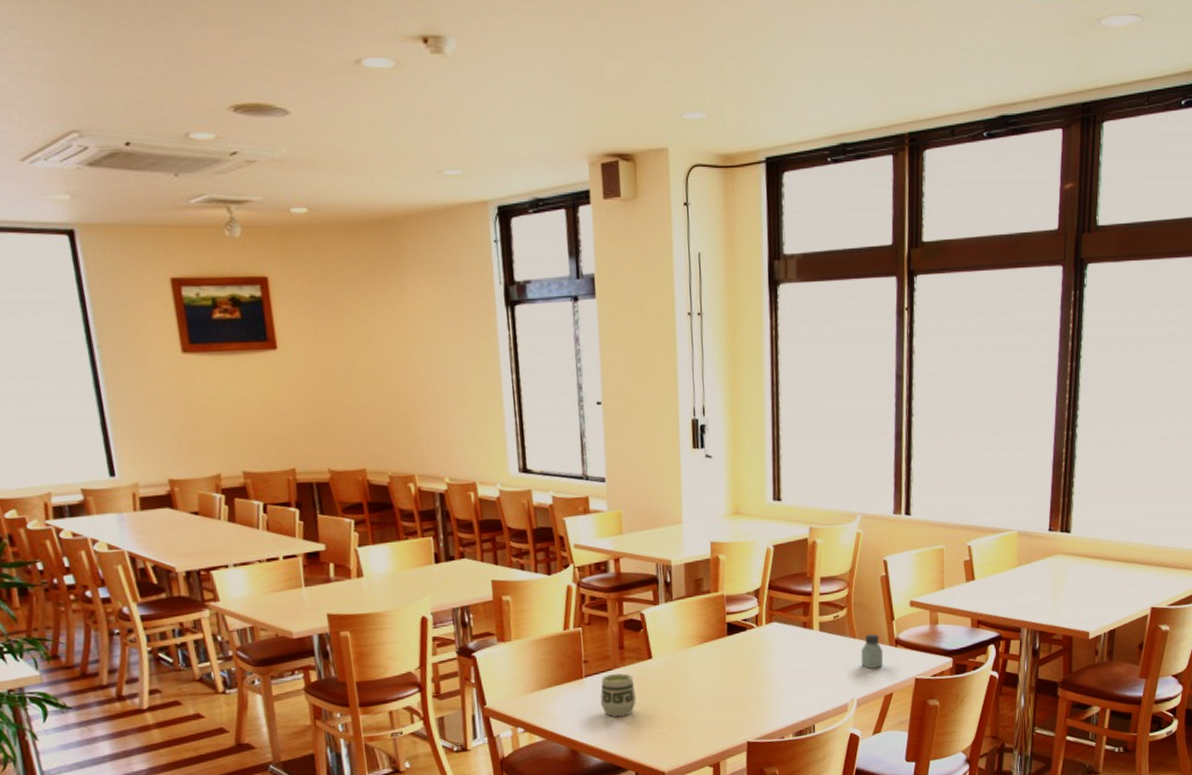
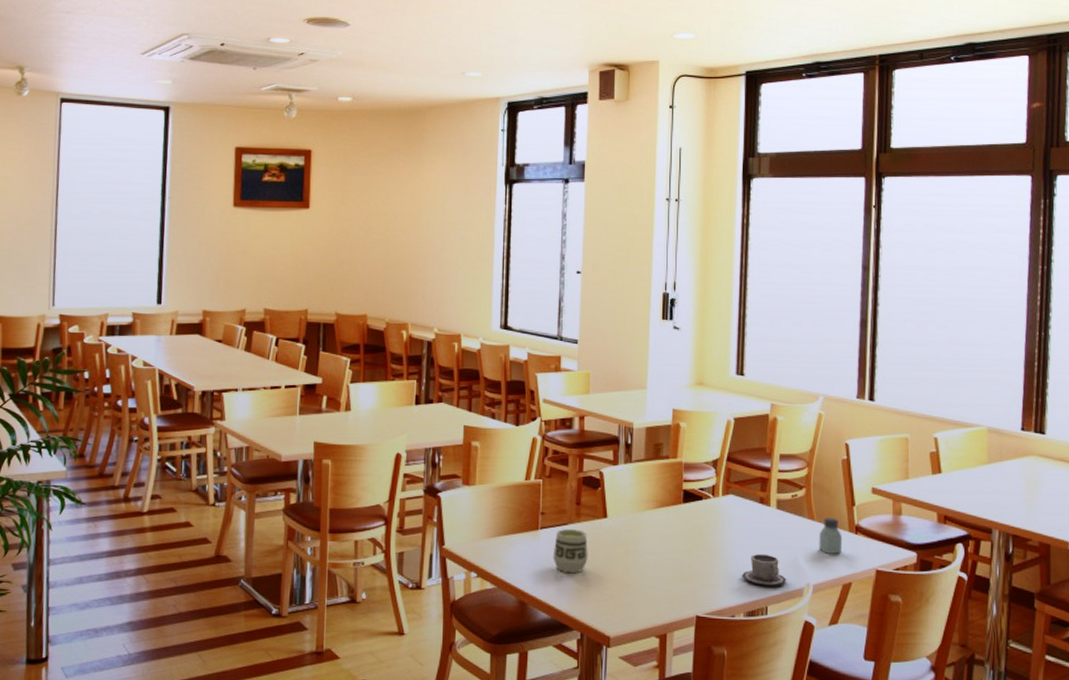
cup: none [789,676,832,706] -> present [742,554,787,586]

